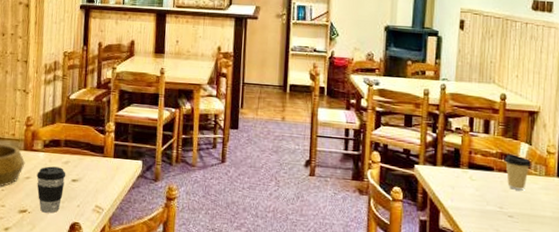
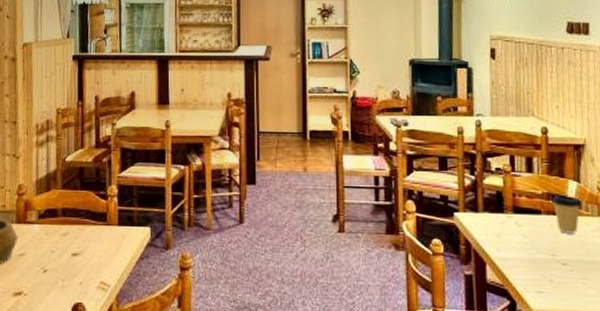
coffee cup: present [36,166,66,213] -> none [32,240,65,294]

